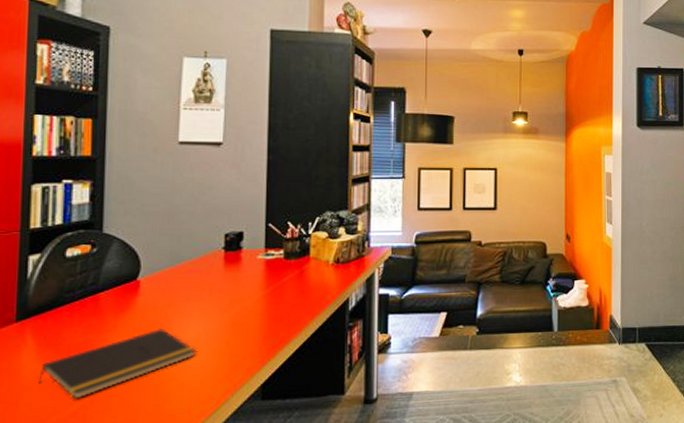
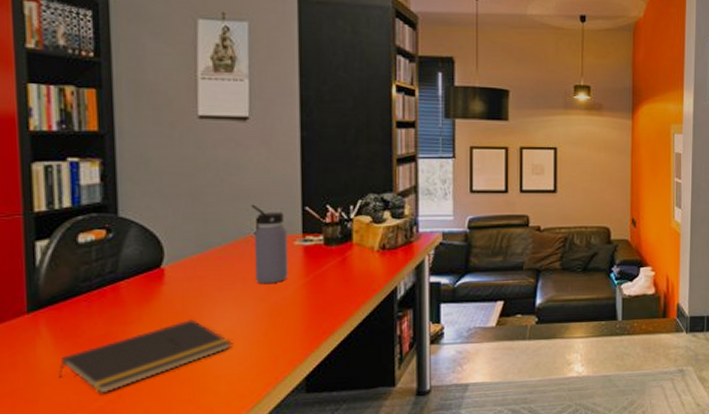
water bottle: none [220,221,251,296] -> present [251,204,288,285]

